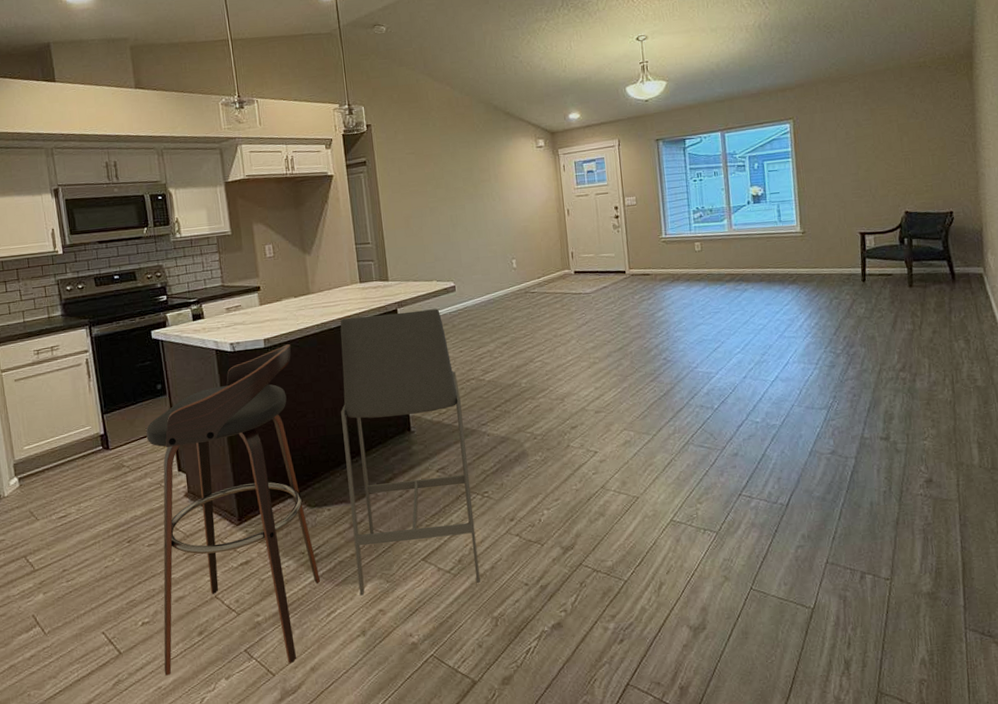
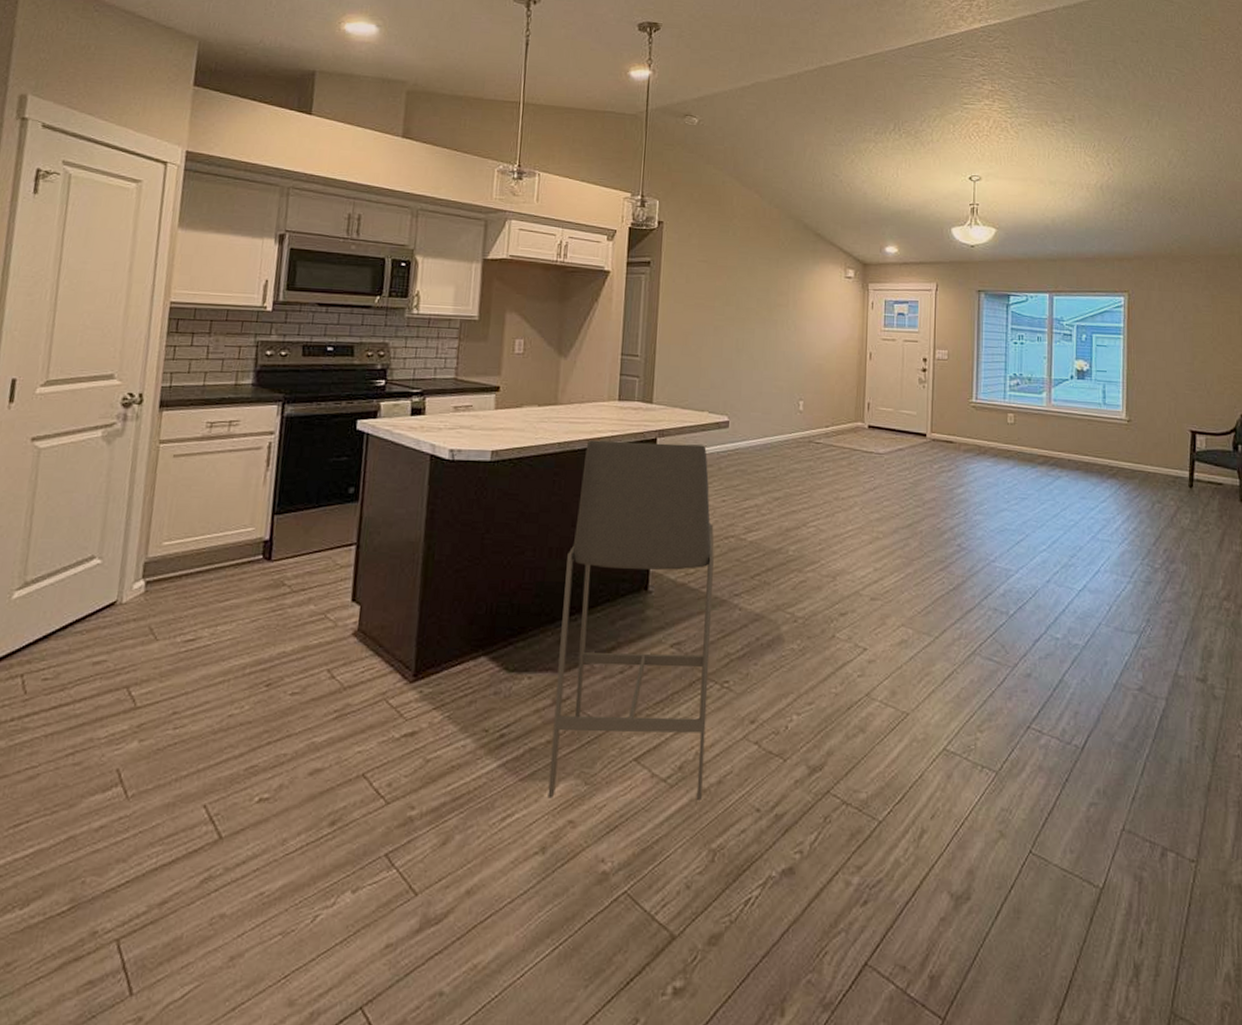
bar stool: present [146,344,321,676] -> none [272,461,523,880]

